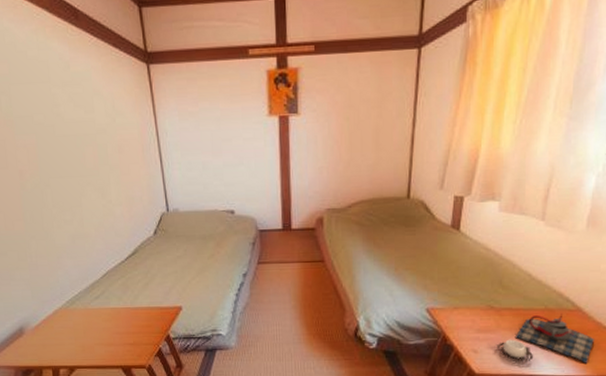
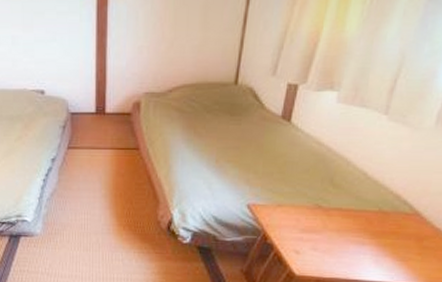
cup: present [497,339,533,361] -> none [321,241,361,265]
teapot: present [514,313,595,364] -> none [342,217,432,271]

